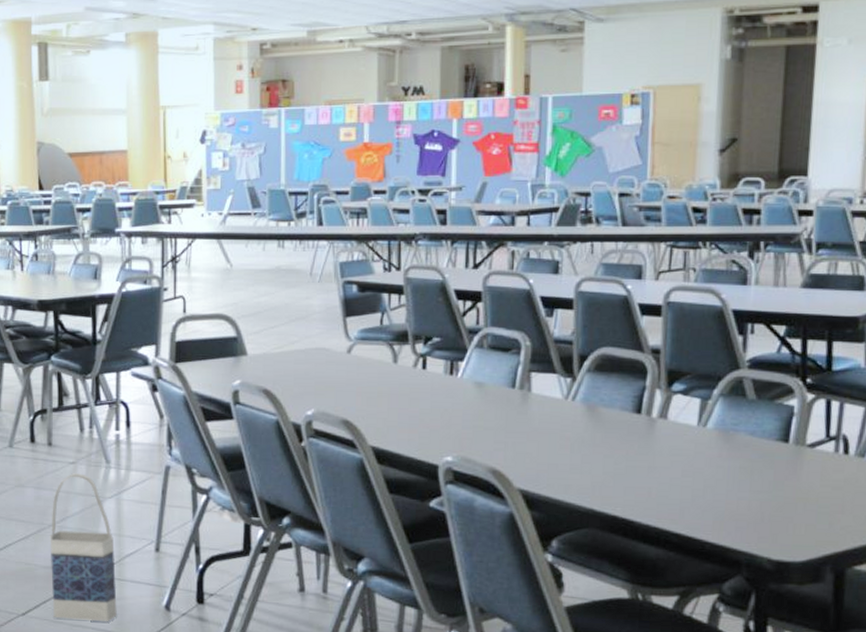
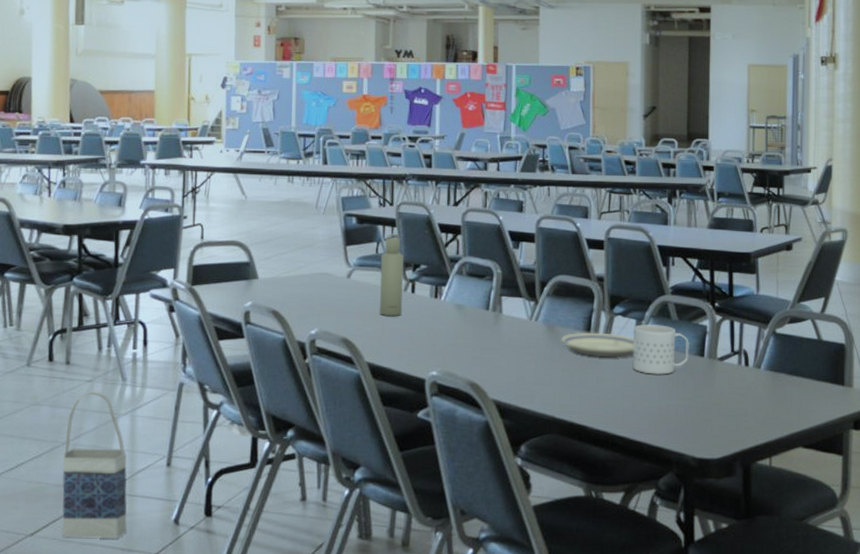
bottle: none [385,302,413,395] -> present [379,233,404,316]
plate: none [604,413,698,443] -> present [561,332,634,358]
mug: none [694,403,770,464] -> present [632,323,689,376]

